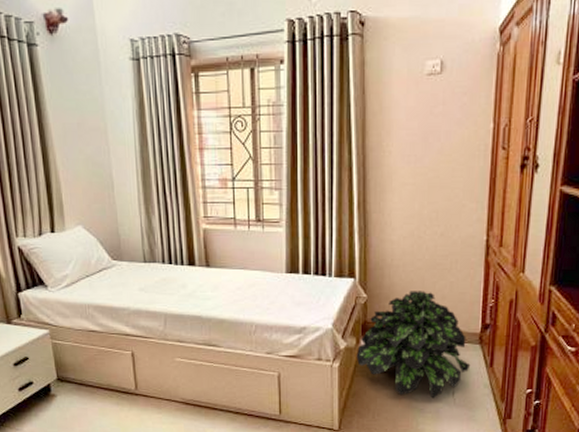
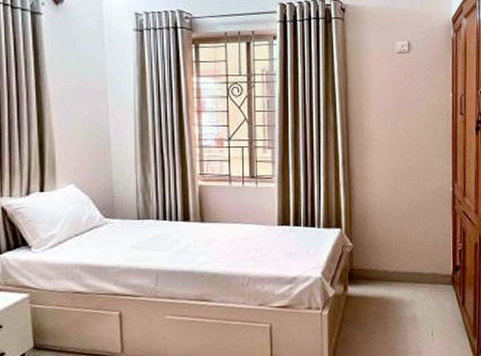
potted plant: present [356,291,471,398] -> none [343,238,446,339]

